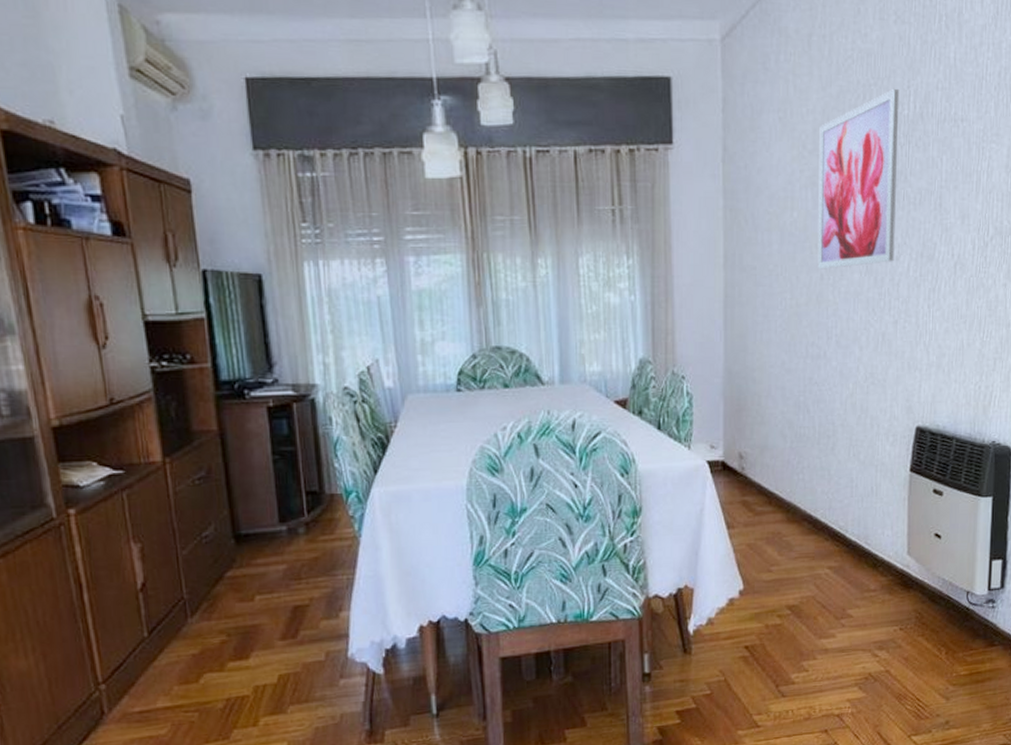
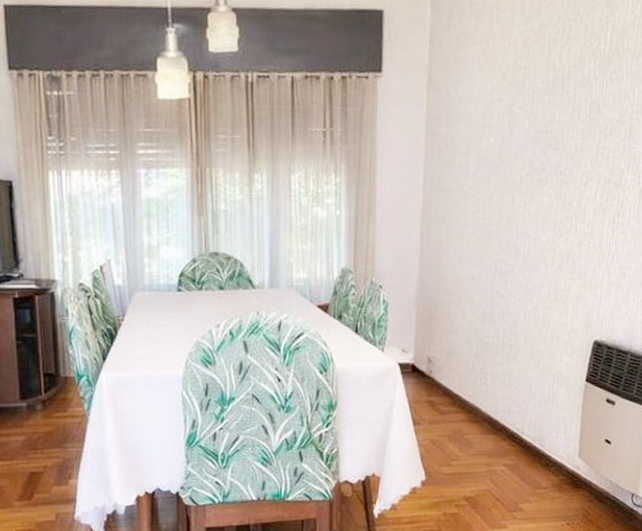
wall art: present [817,88,900,269] -> none [510,24,598,192]

